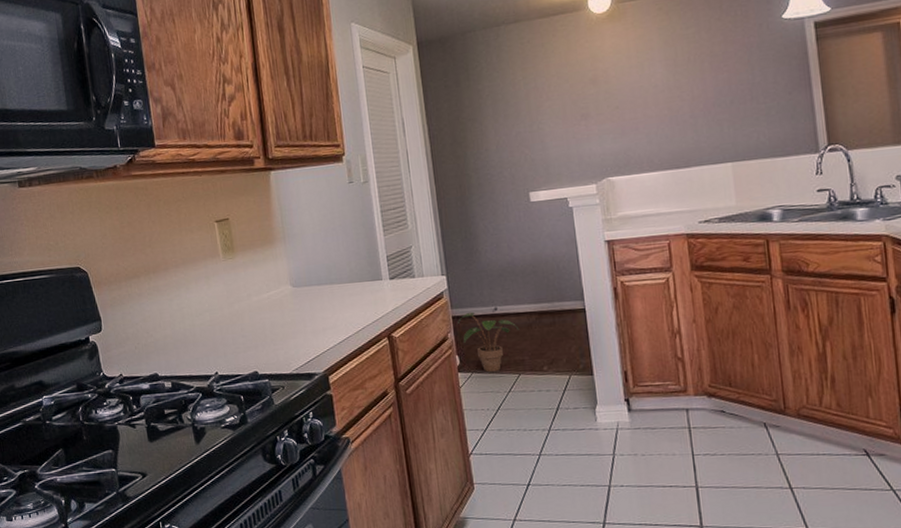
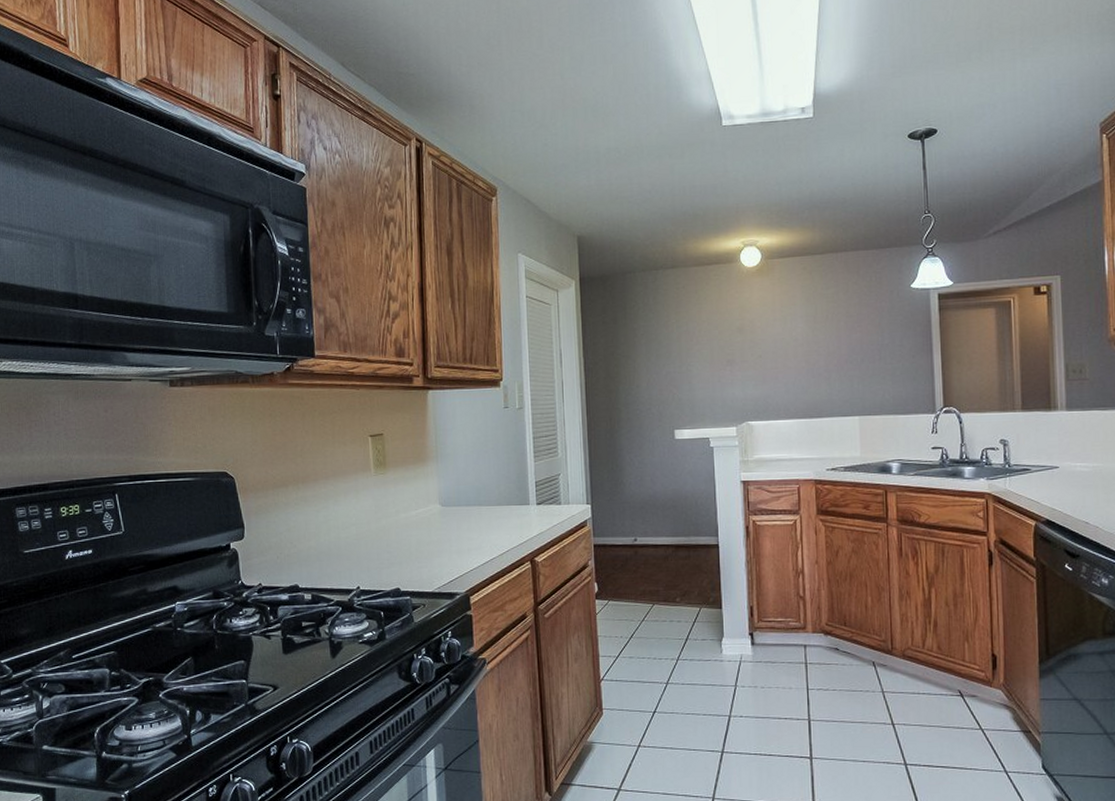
potted plant: present [458,311,520,373] -> none [599,541,657,601]

